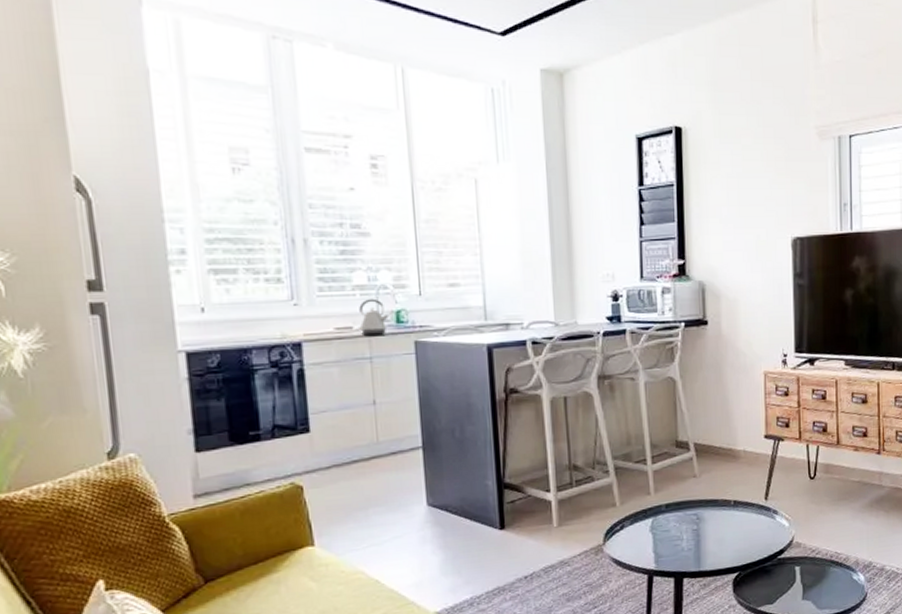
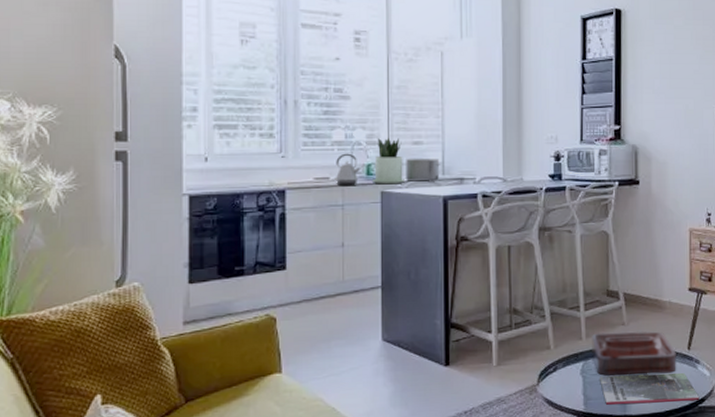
planter: none [404,280,441,333] -> present [373,138,405,185]
toaster: none [441,301,481,329] -> present [406,158,440,182]
decorative tray: none [661,482,753,532] -> present [592,331,677,376]
magazine: none [671,524,779,562] -> present [600,372,700,405]

